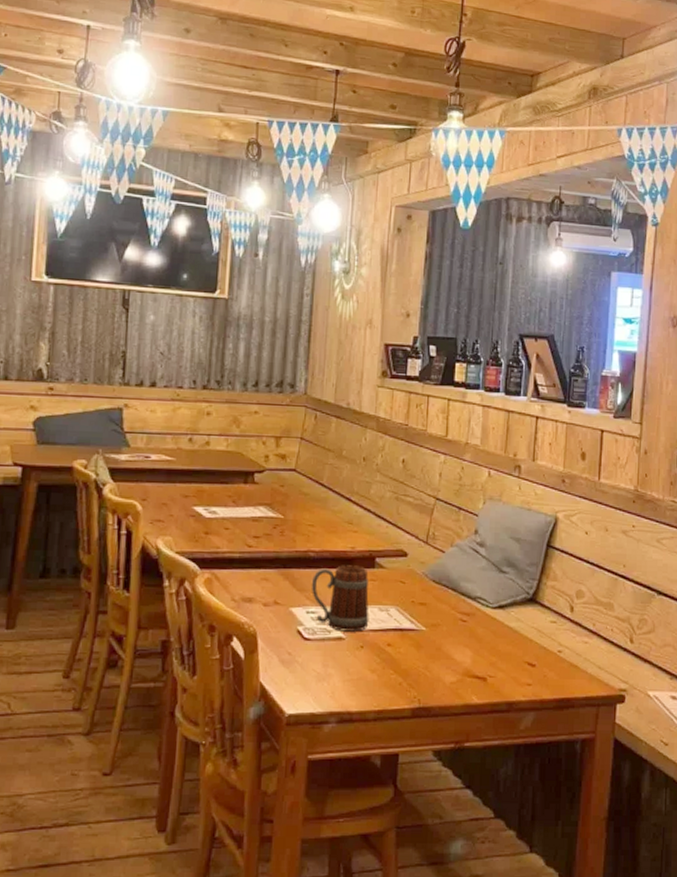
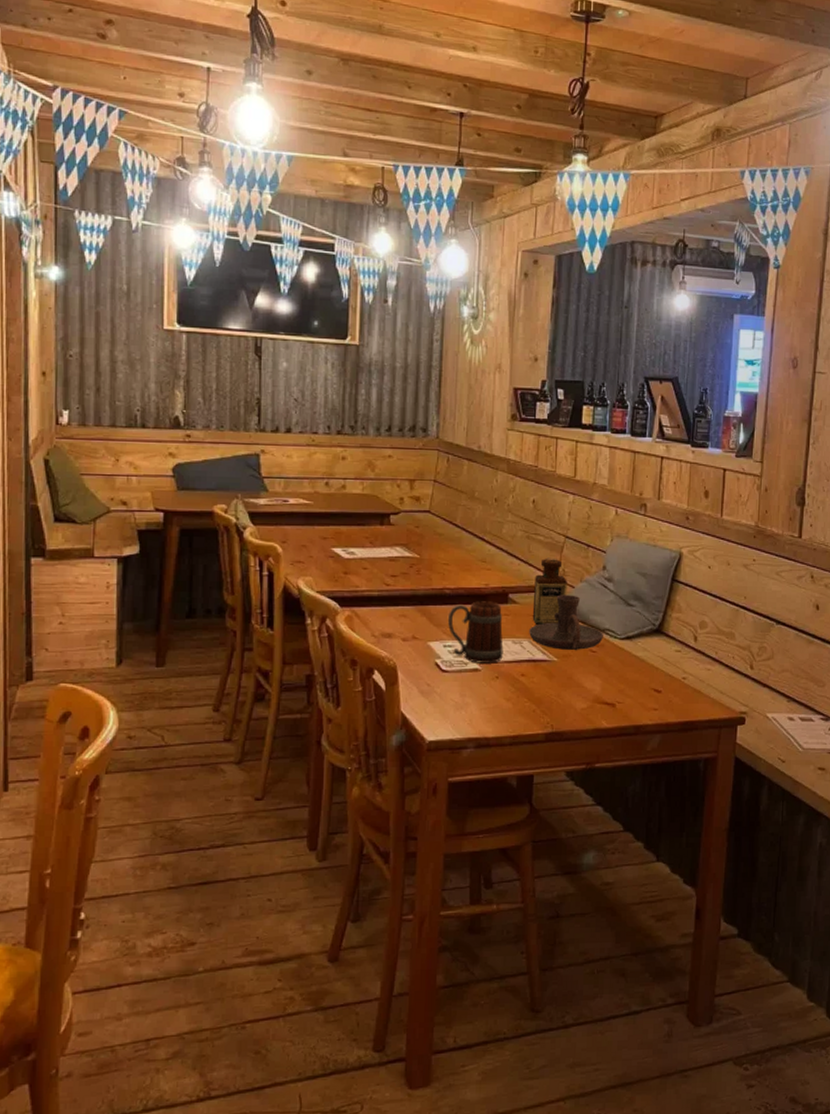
candle holder: none [396,559,474,620] -> present [529,594,603,651]
bottle: none [400,520,437,592] -> present [532,557,567,626]

